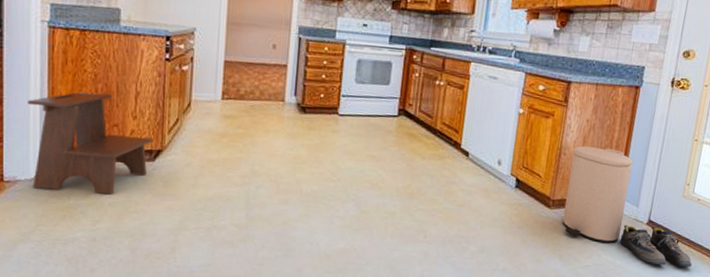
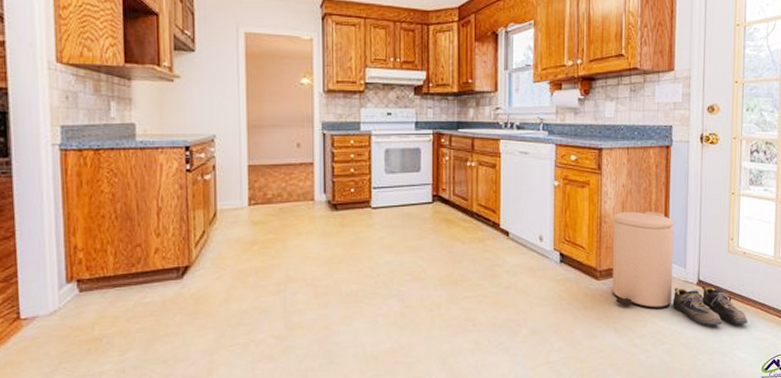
step stool: present [27,91,153,195] -> none [42,213,180,323]

